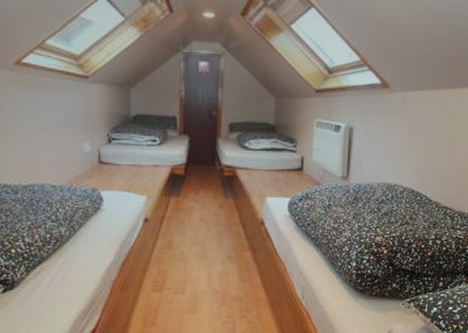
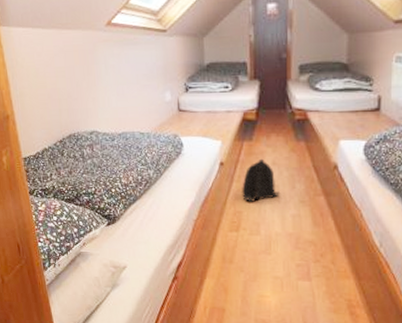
backpack: none [167,214,208,260] -> present [242,158,281,202]

